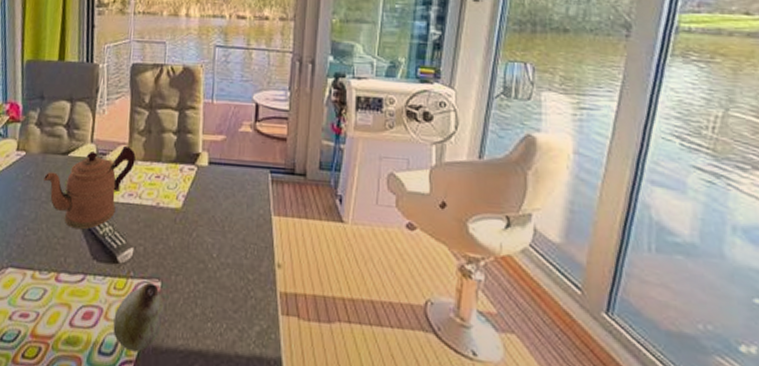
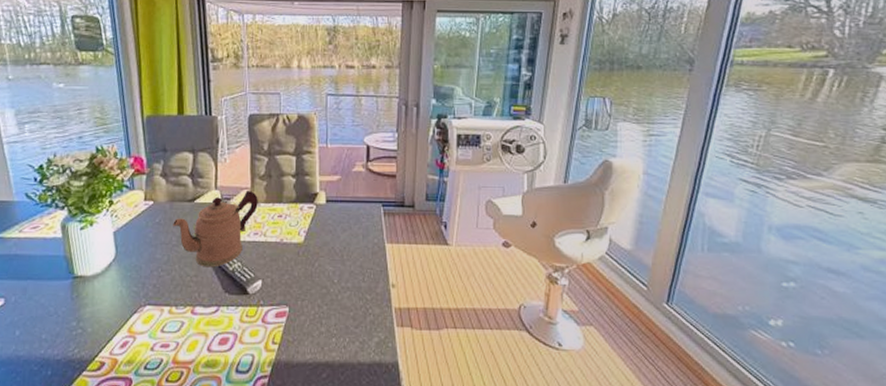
fruit: present [113,283,164,352] -> none [248,309,293,368]

